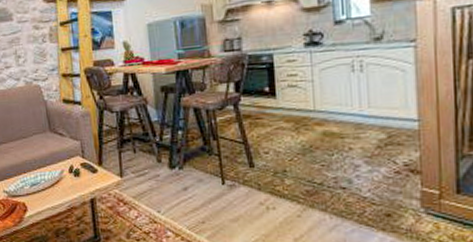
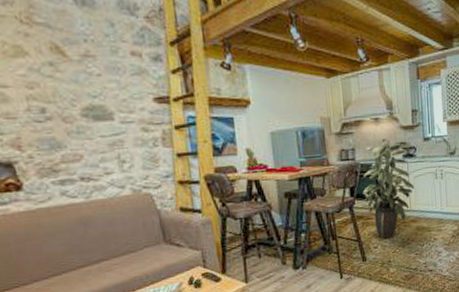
indoor plant: none [250,24,321,143] -> present [362,138,415,239]

